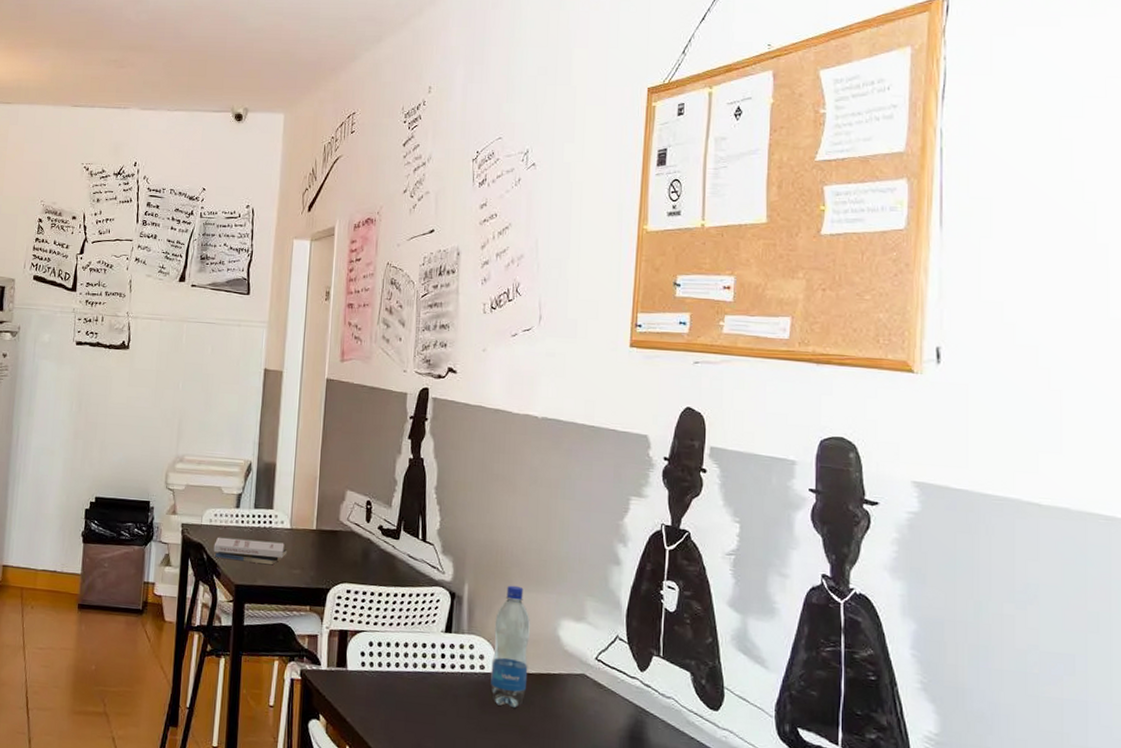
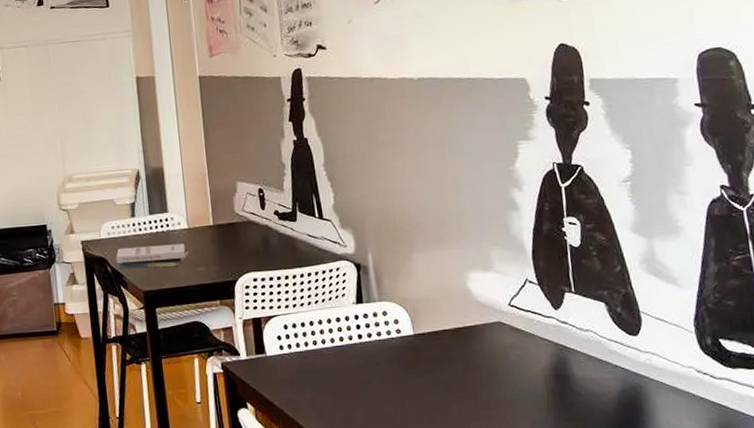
bottle: present [490,585,530,709] -> none [403,246,446,366]

